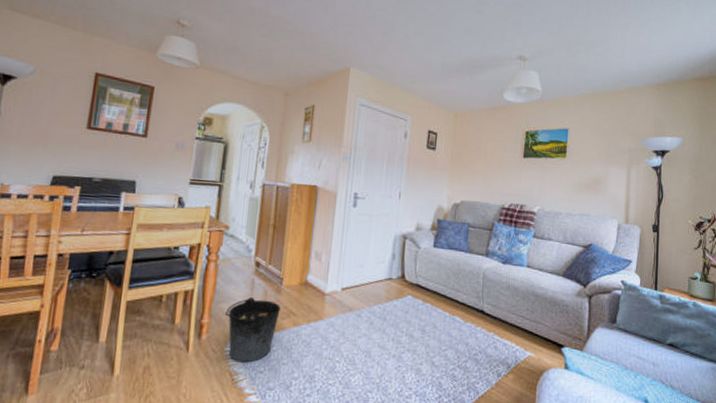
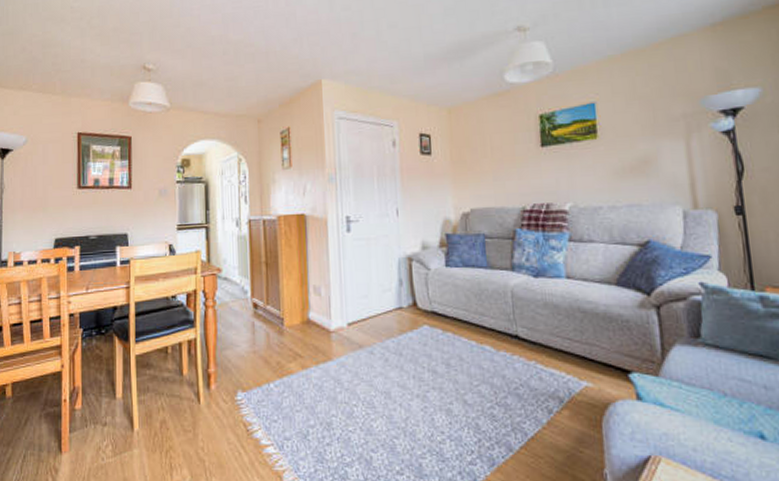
bucket: present [225,298,280,363] -> none [231,342,286,412]

